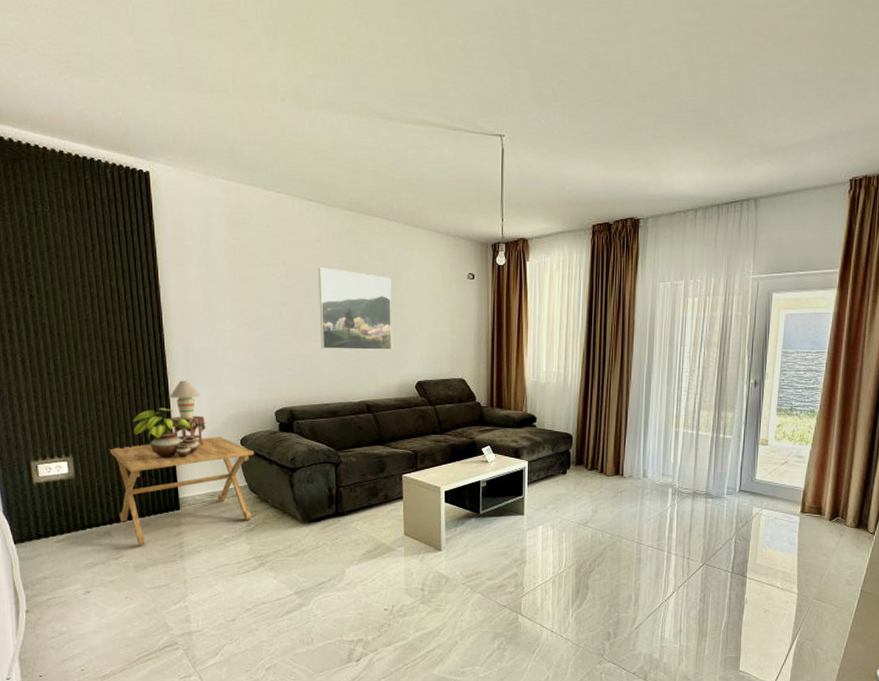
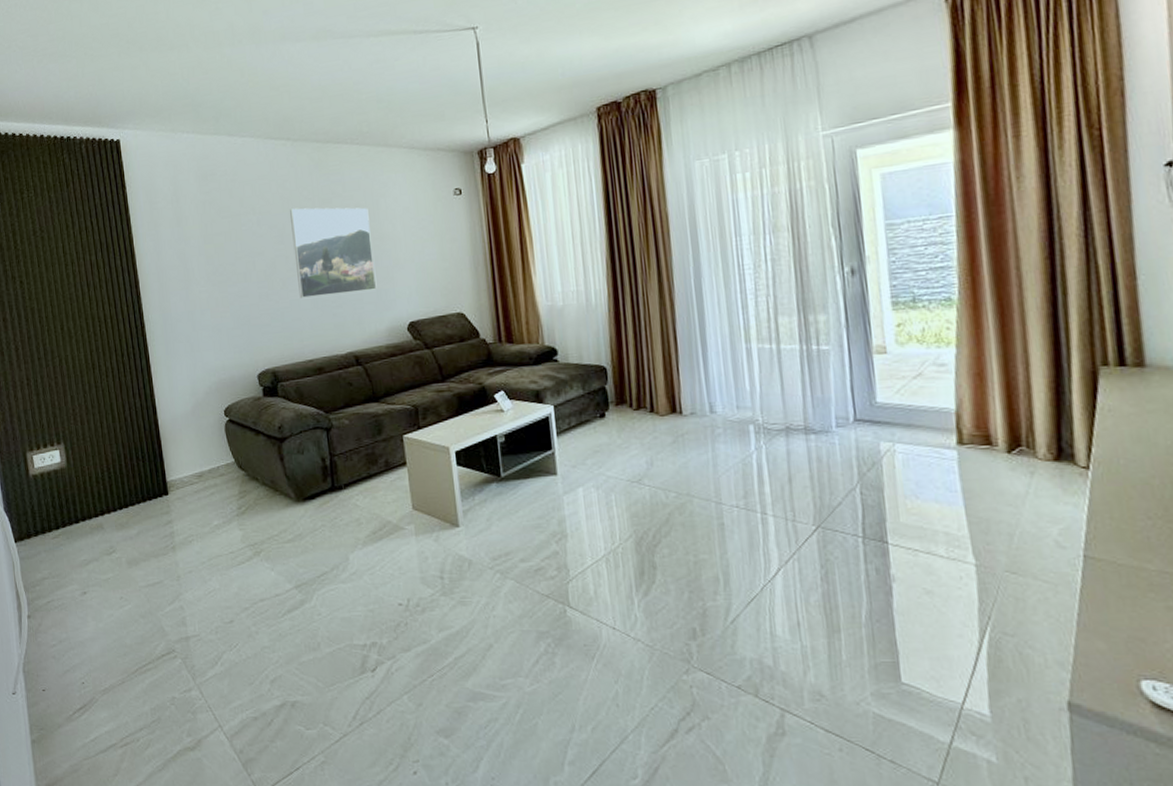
side table: present [109,436,254,546] -> none [97,408,242,538]
potted plant: present [132,407,199,459] -> none [117,382,183,439]
table lamp: present [169,380,206,446] -> none [150,350,189,421]

